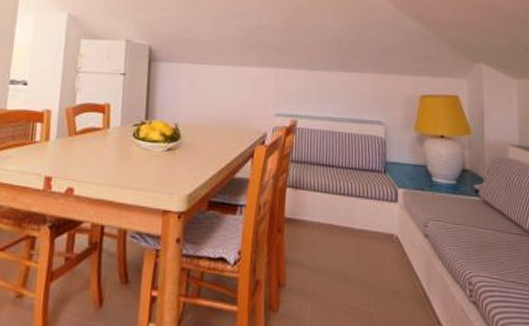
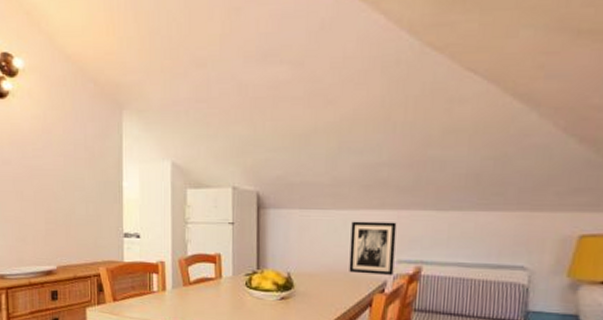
wall art: none [233,76,275,127] -> present [349,221,397,275]

